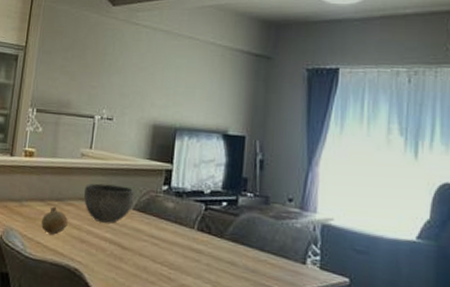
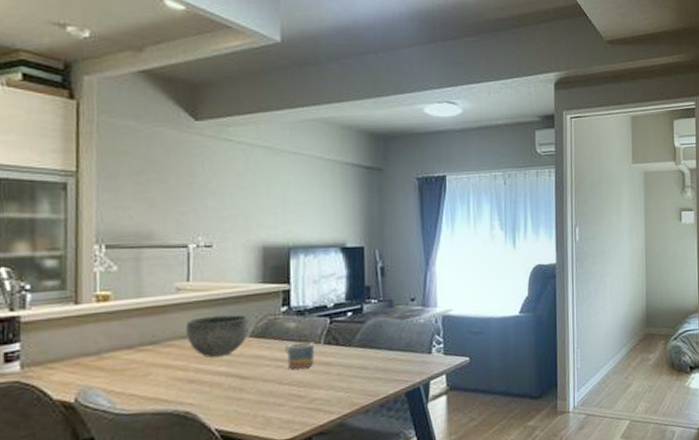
fruit: present [41,206,68,235] -> none [133,351,169,383]
mug: none [162,223,189,252] -> present [285,341,315,370]

